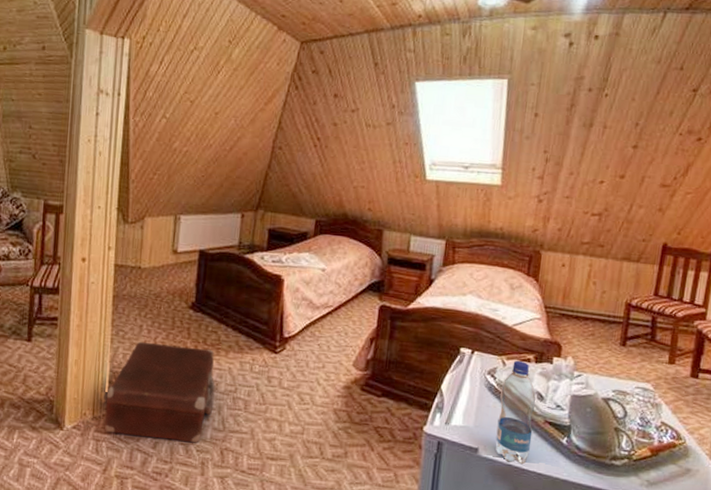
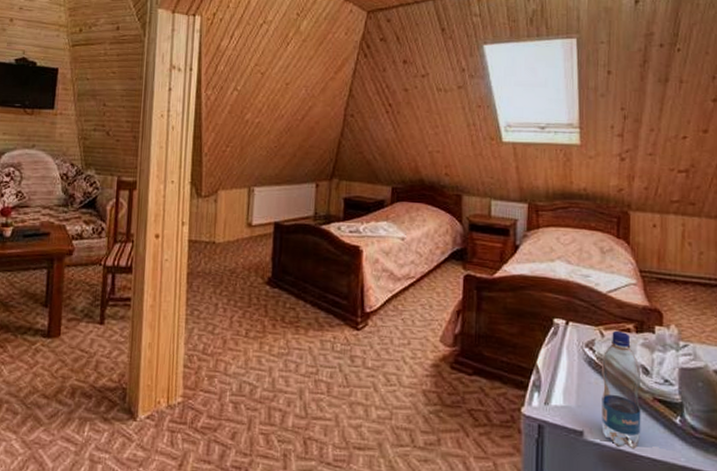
suitcase: present [104,341,216,443] -> none [179,321,296,432]

